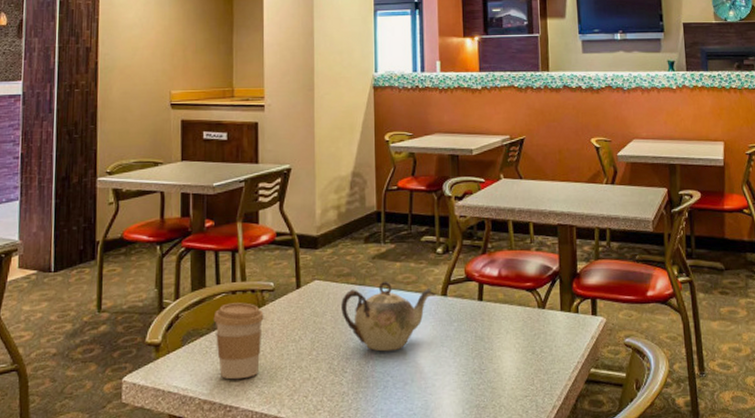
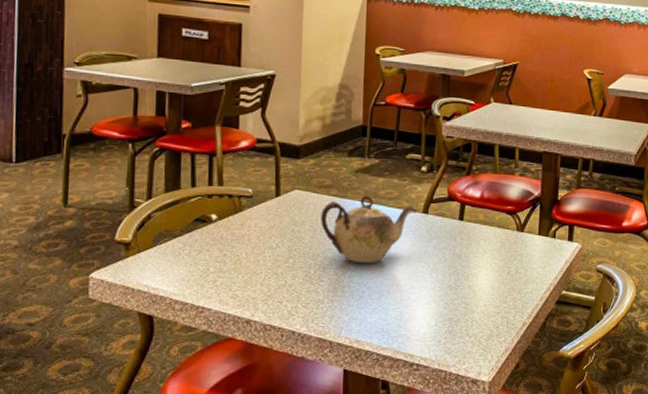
coffee cup: present [213,302,264,380] -> none [187,207,241,282]

